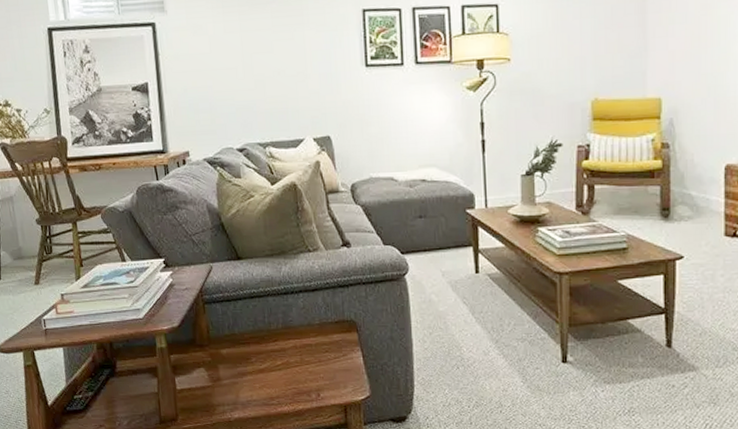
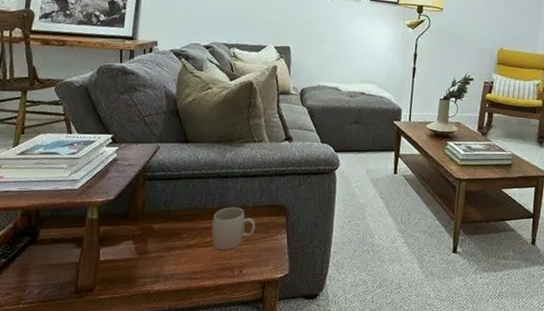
mug: none [279,326,327,373] -> present [211,207,256,250]

